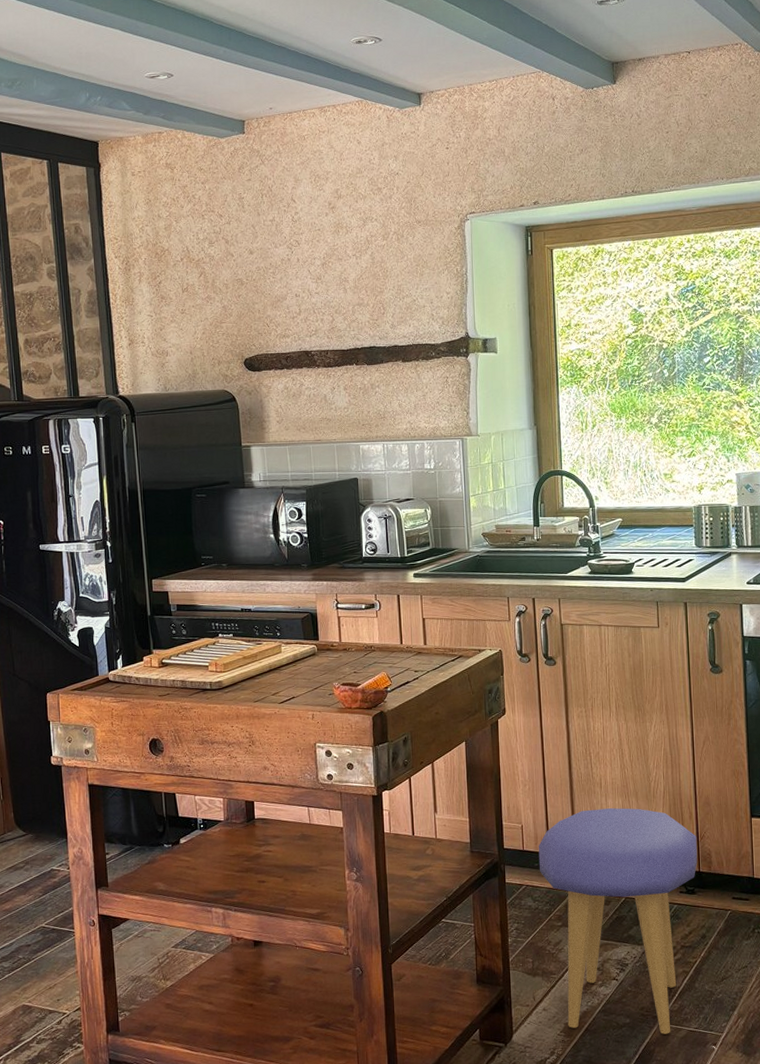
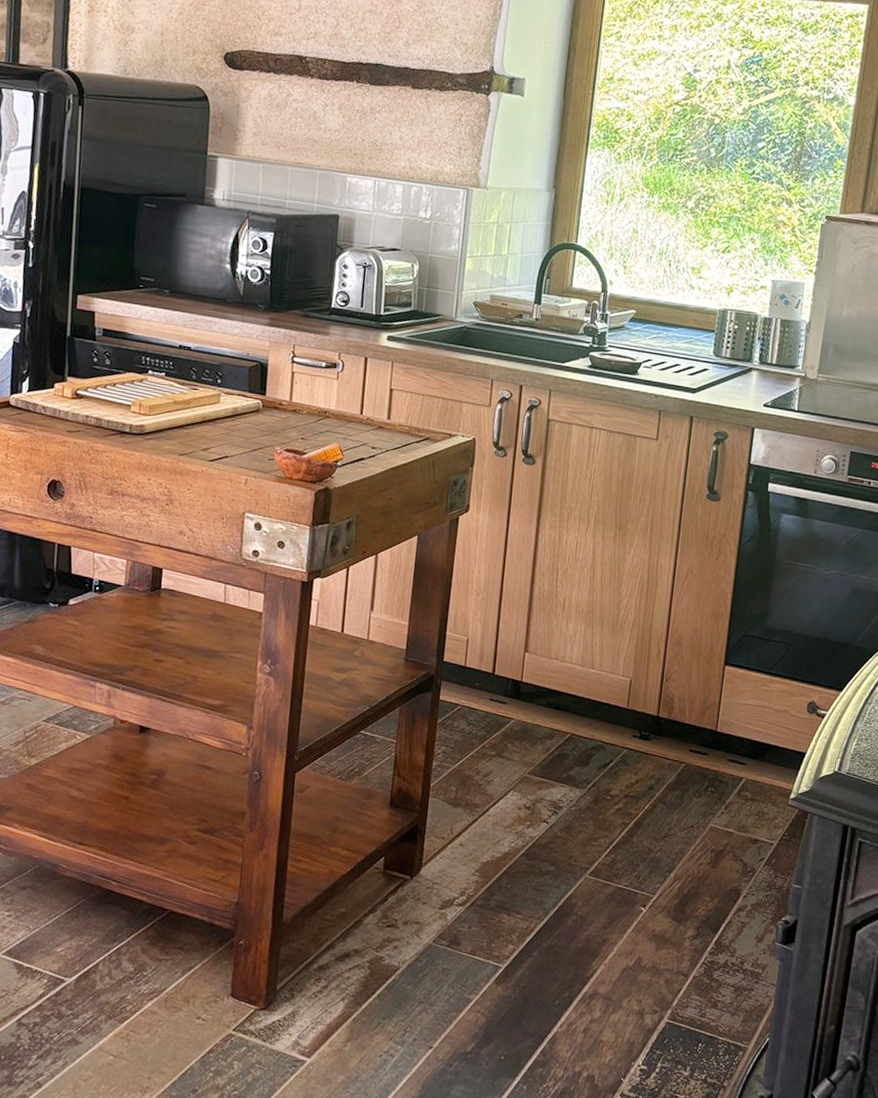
stool: present [538,808,698,1034] -> none [480,631,661,889]

